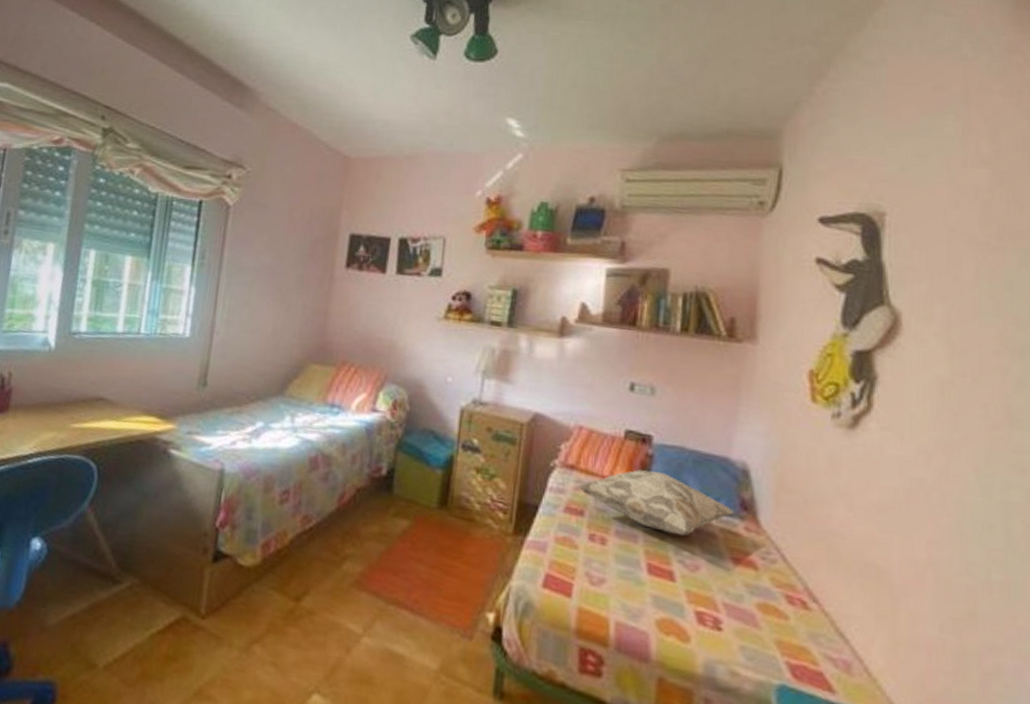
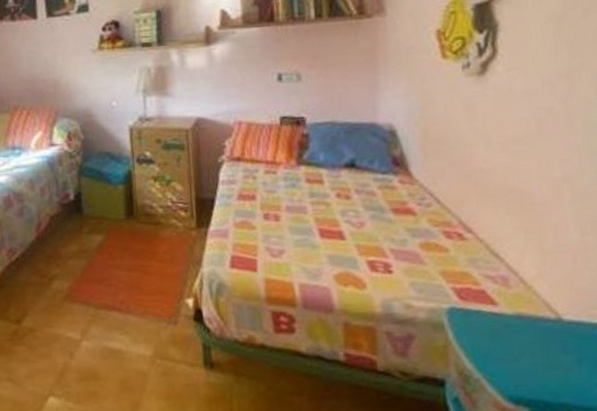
decorative pillow: present [578,470,735,536] -> none [246,148,389,200]

